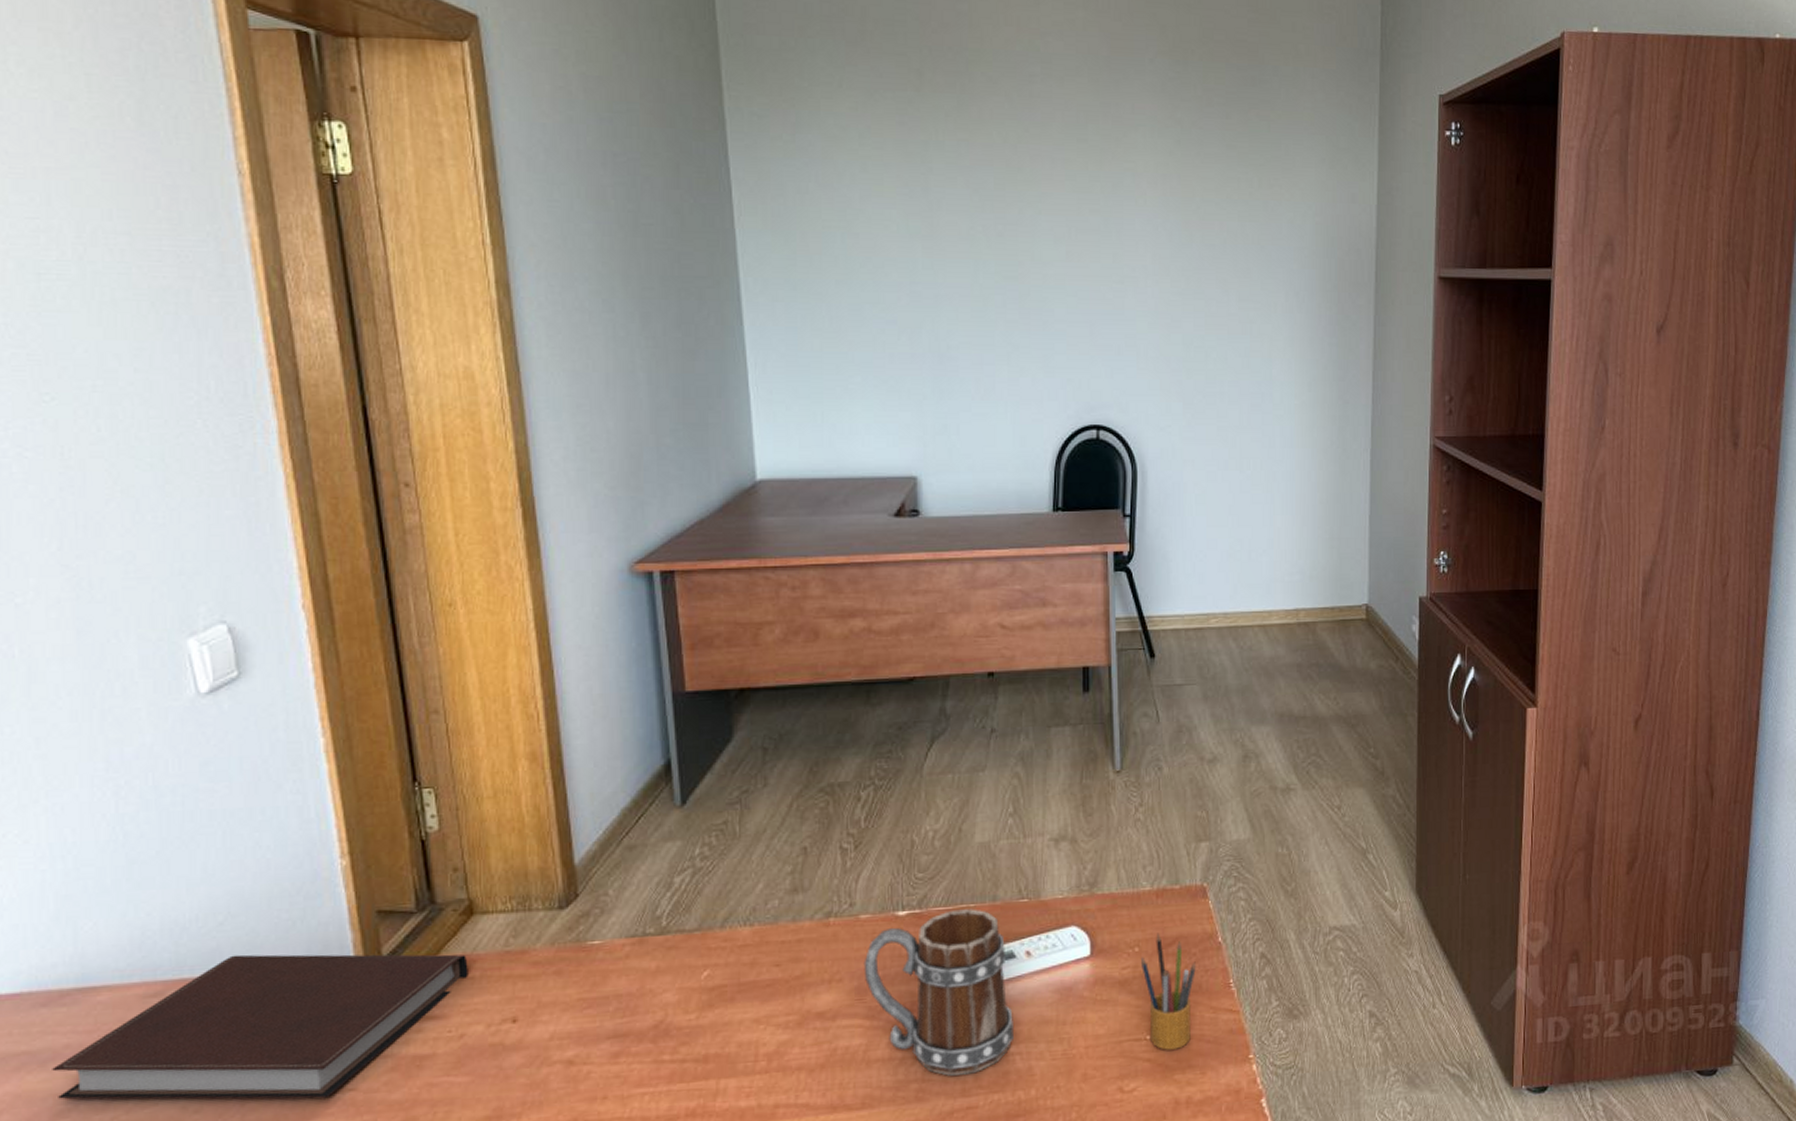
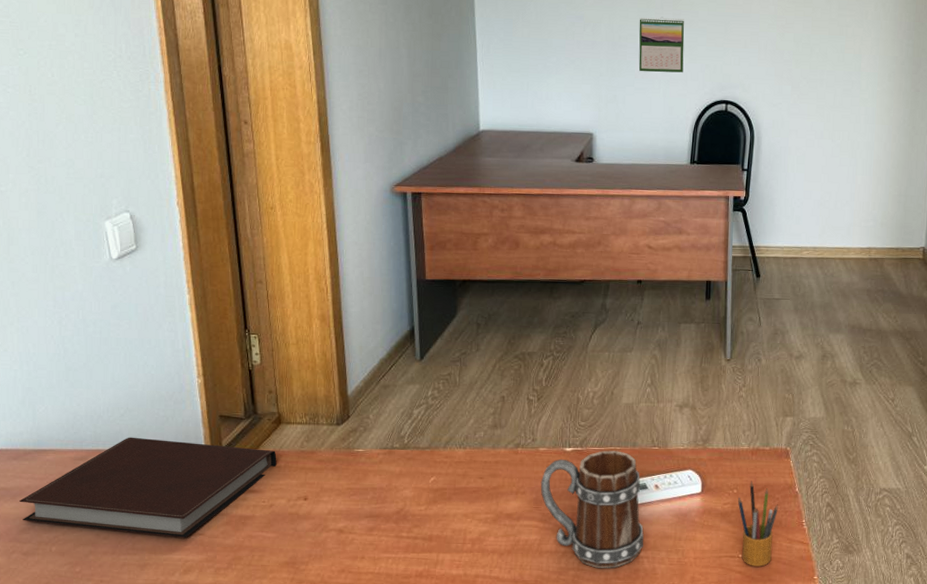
calendar: none [974,318,1037,392] -> present [638,17,685,73]

